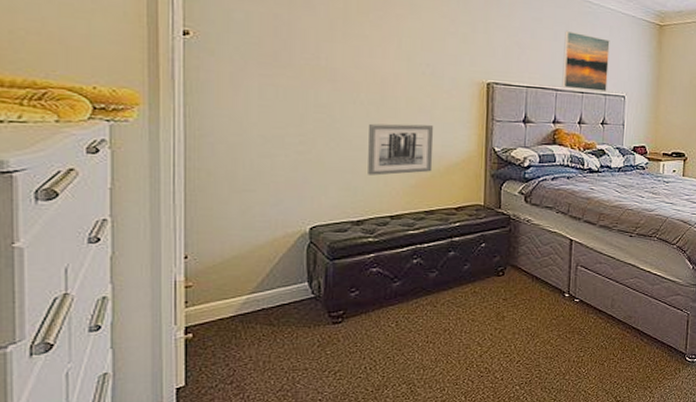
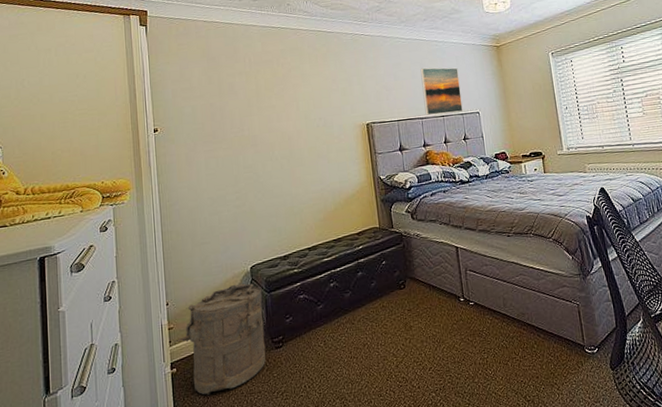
laundry hamper: none [191,245,321,367] -> present [173,283,266,395]
wall art: present [368,123,434,176] -> none [284,166,335,216]

